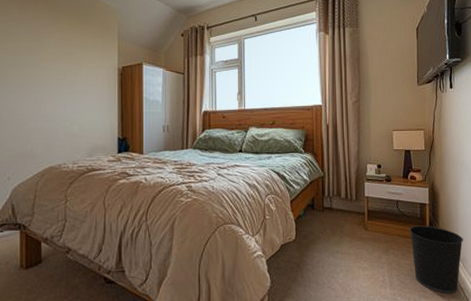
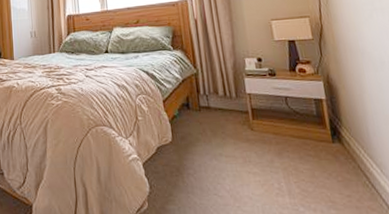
wastebasket: present [409,225,463,293] -> none [304,124,378,204]

